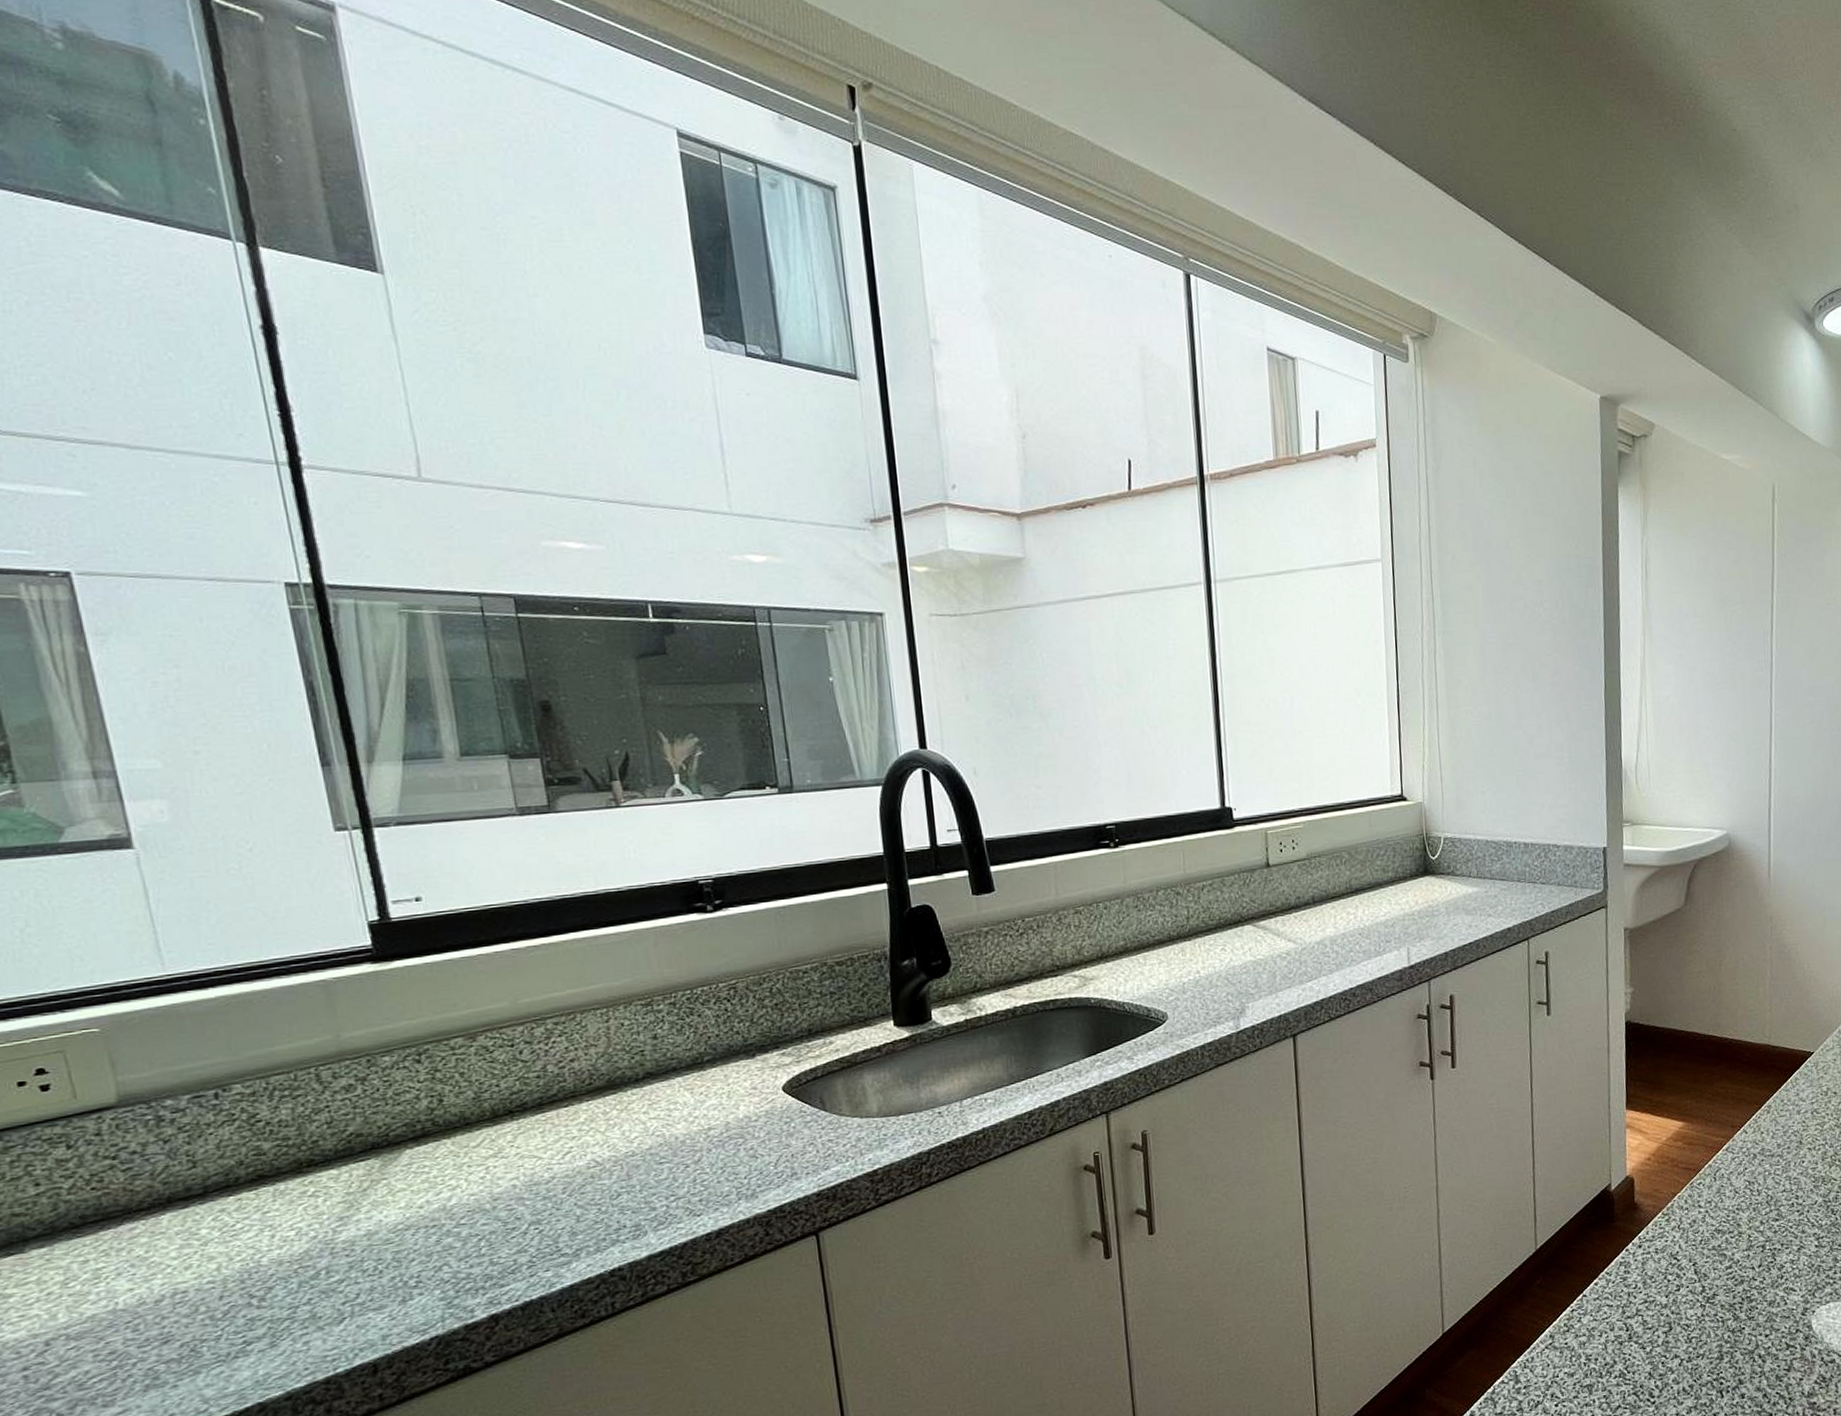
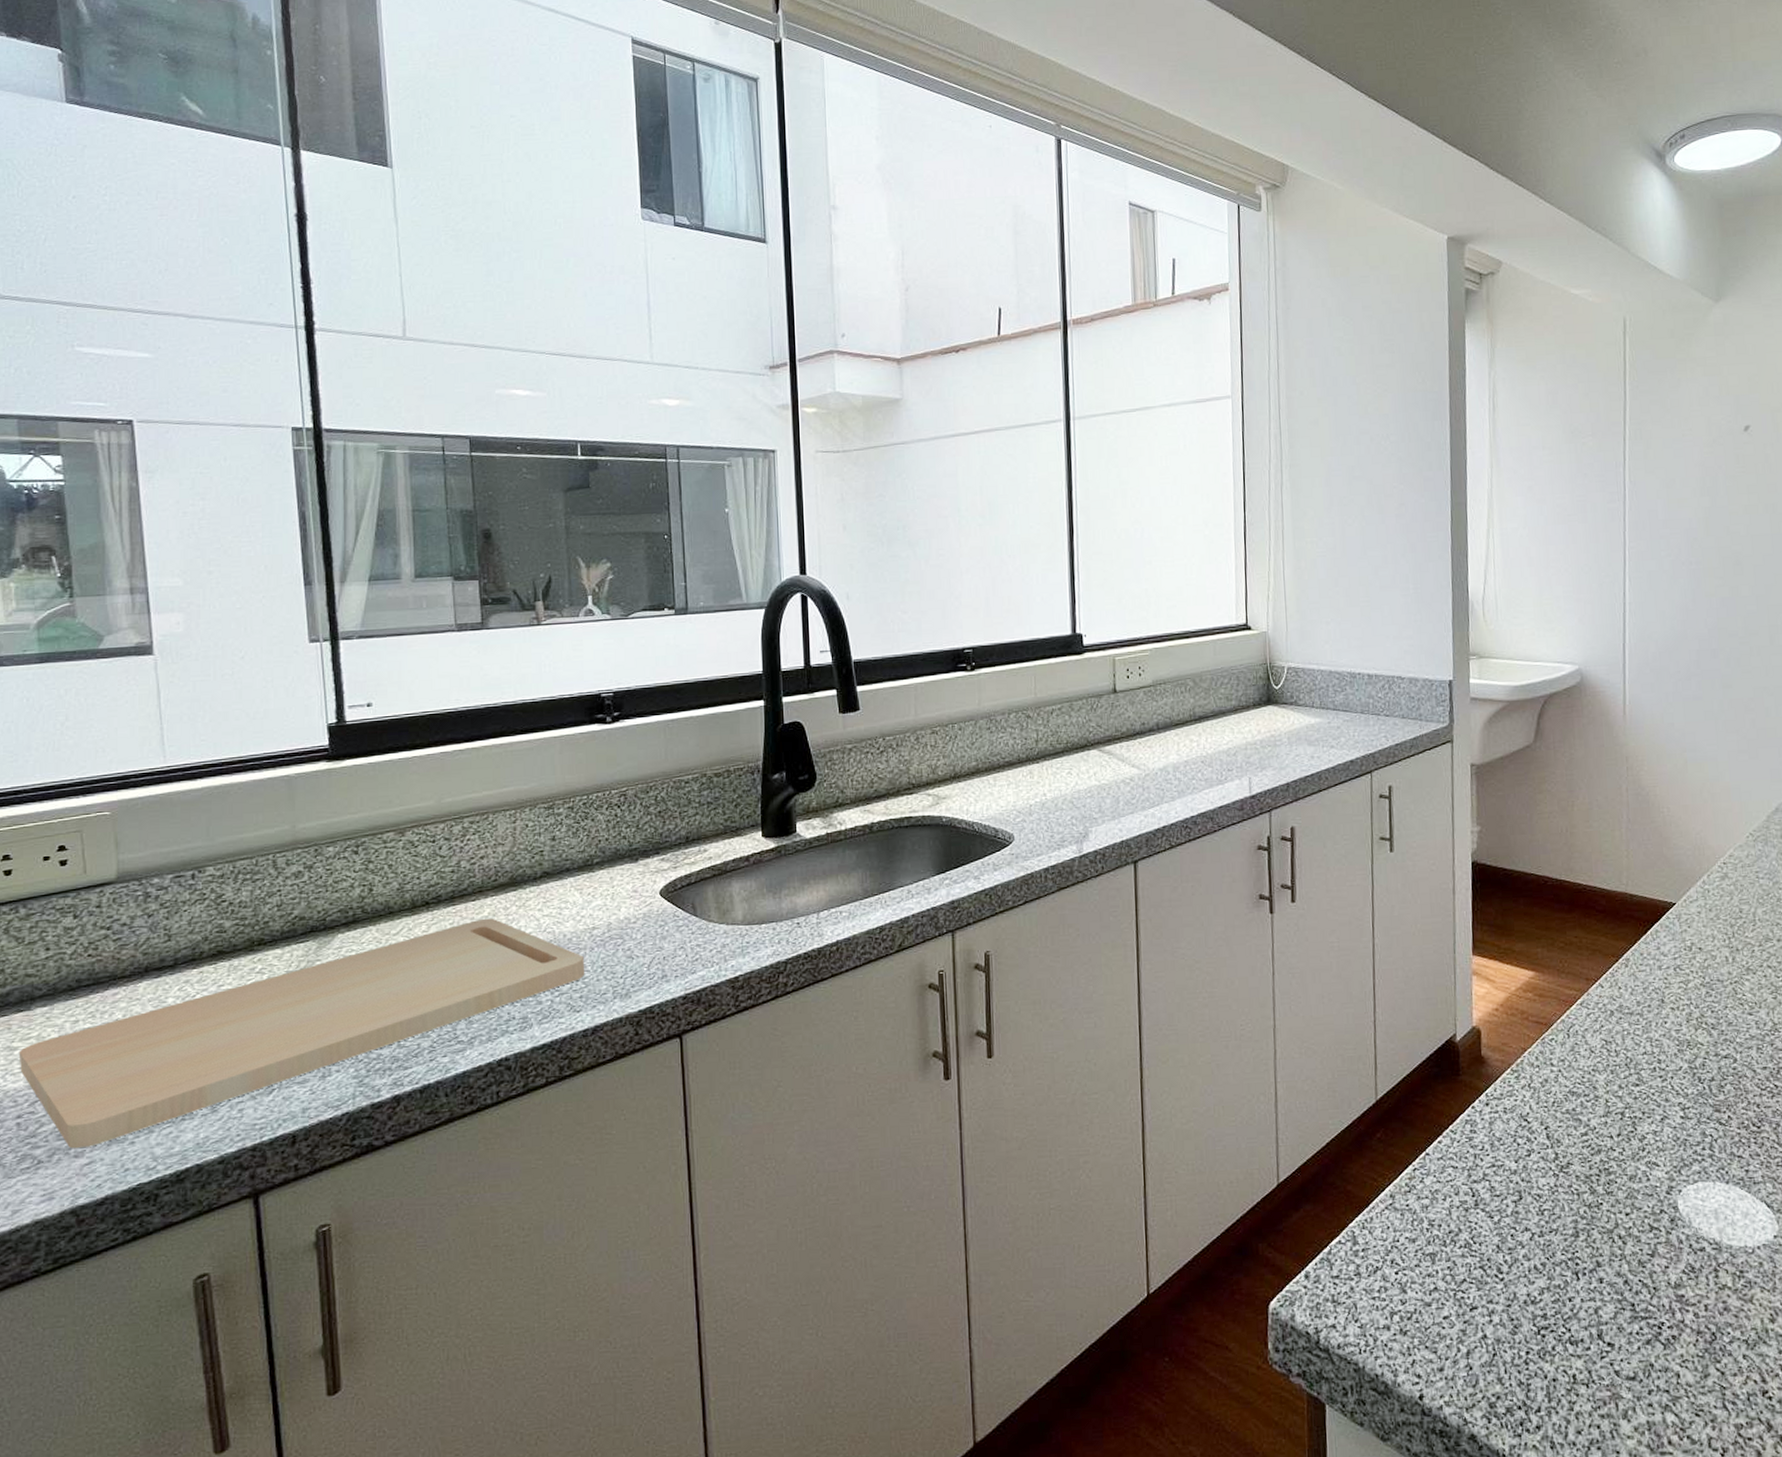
cutting board: none [15,1124,704,1398] -> present [19,918,585,1149]

